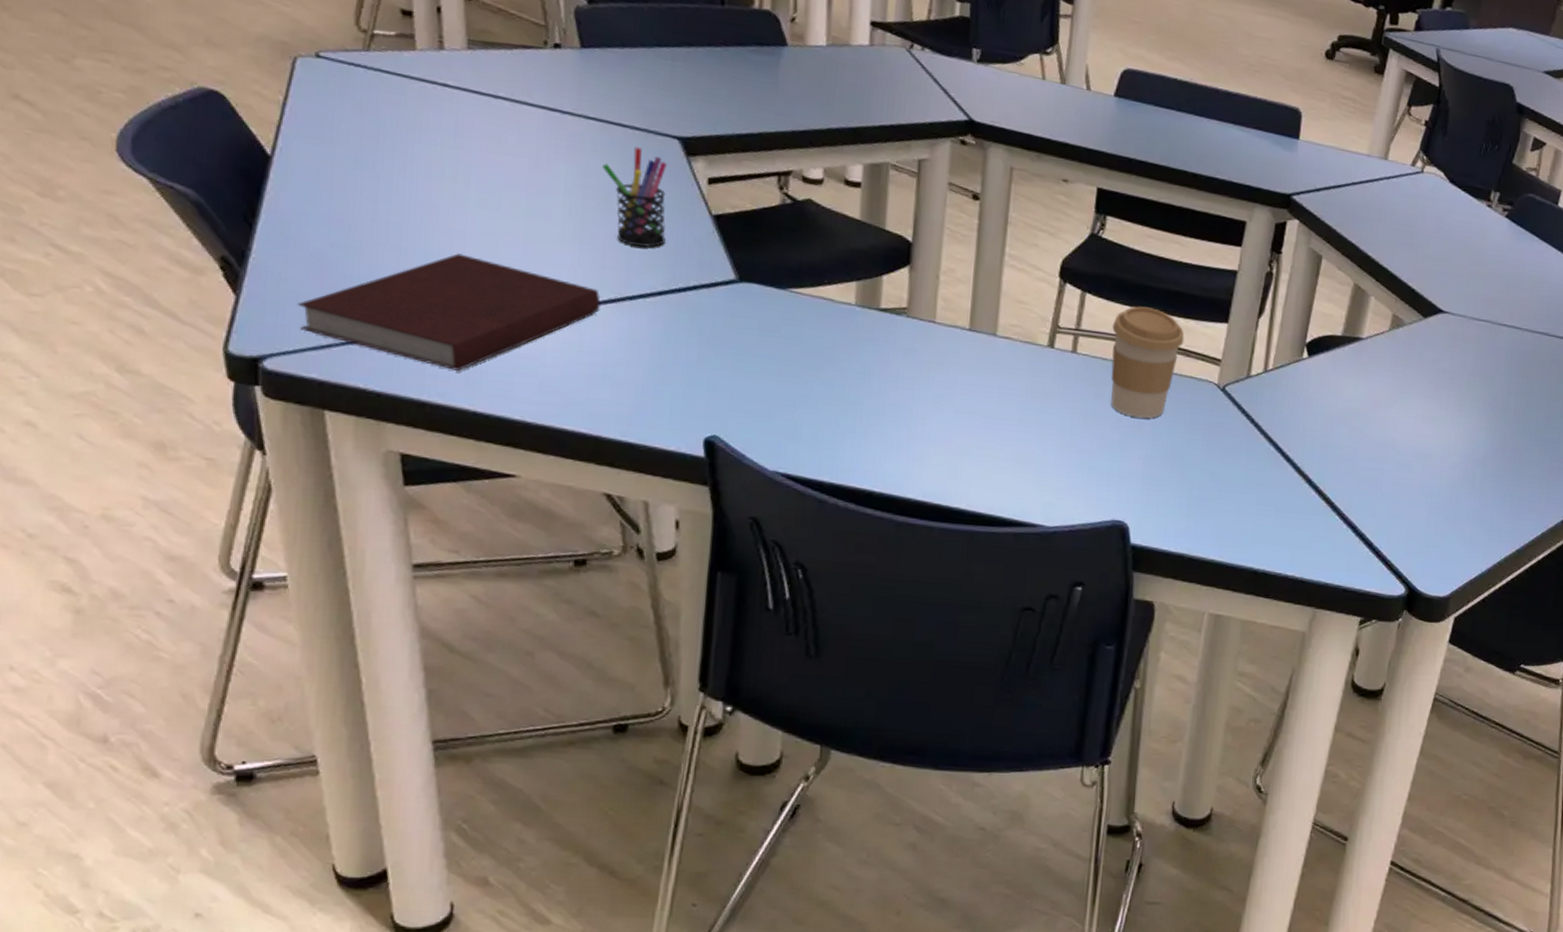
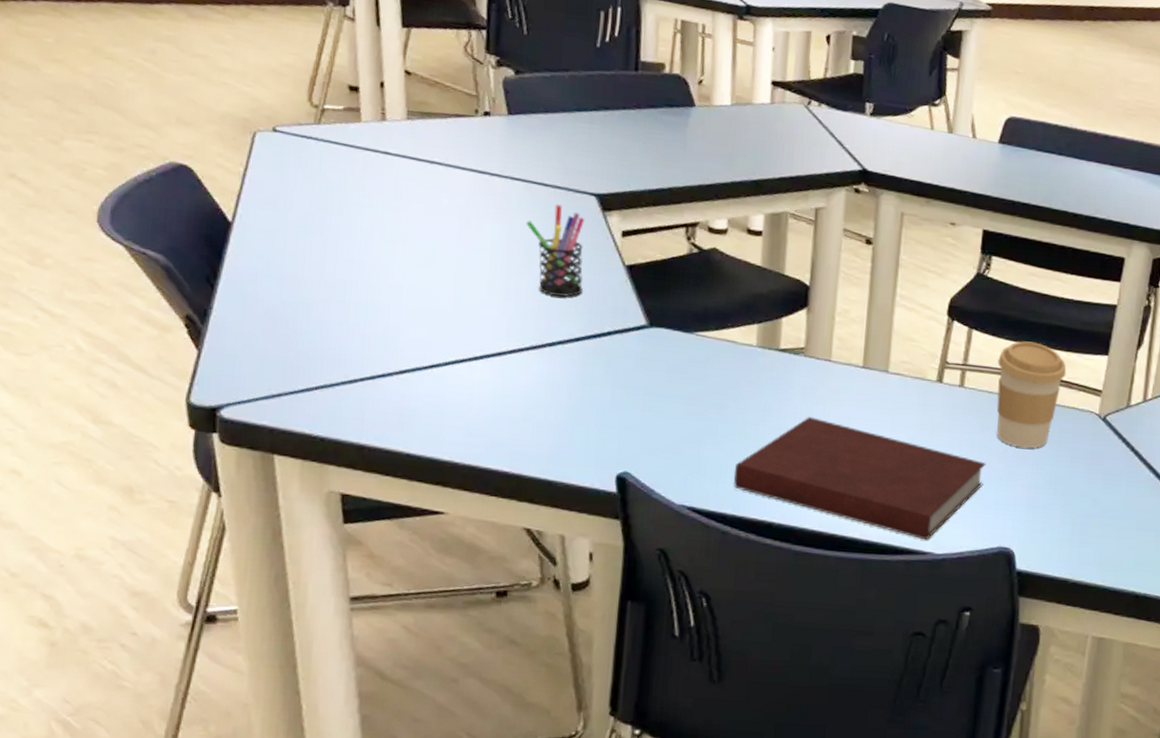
notebook: present [298,253,601,371] -> none [252,307,523,416]
notebook: none [831,381,1099,512] -> present [733,417,986,540]

